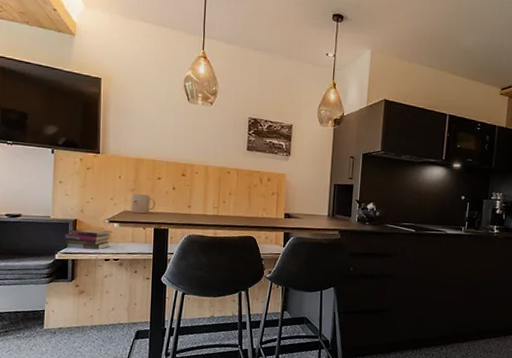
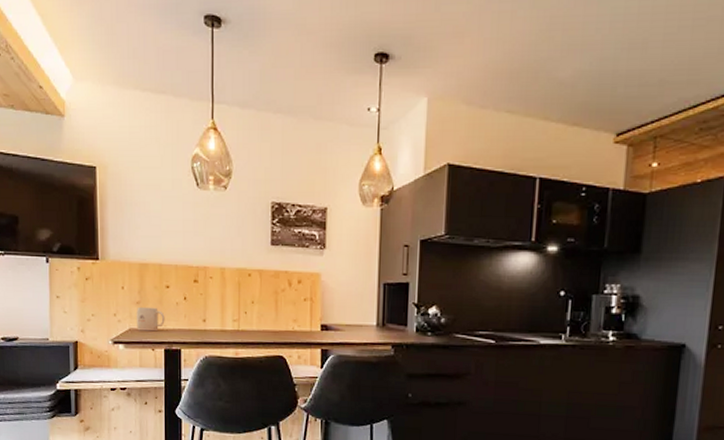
books: present [64,228,112,251] -> none [65,351,117,378]

